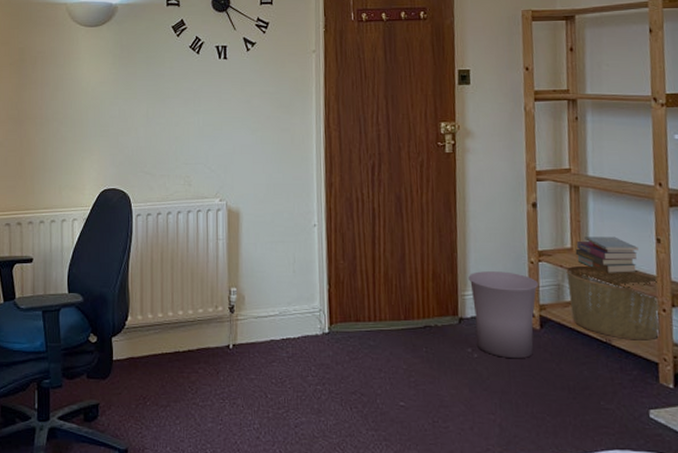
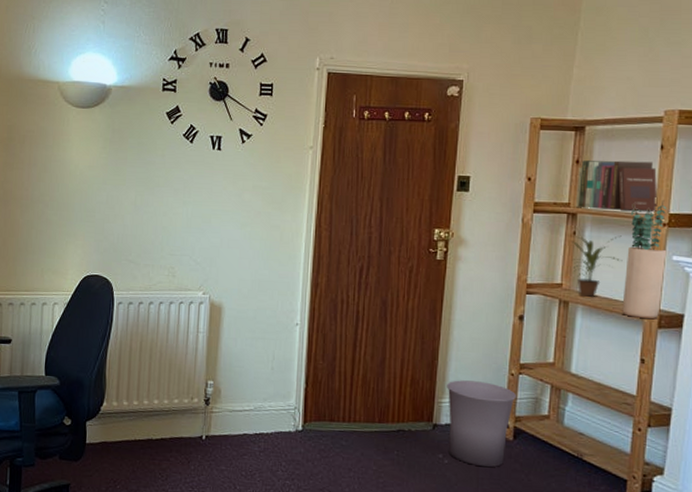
basket: present [566,265,661,341] -> none [545,380,636,458]
books: none [573,45,654,94] -> present [575,160,658,213]
potted plant: none [575,118,627,180] -> present [571,235,623,297]
books: present [575,236,638,273] -> none [557,352,621,391]
vase: none [628,80,669,199] -> present [622,199,667,320]

